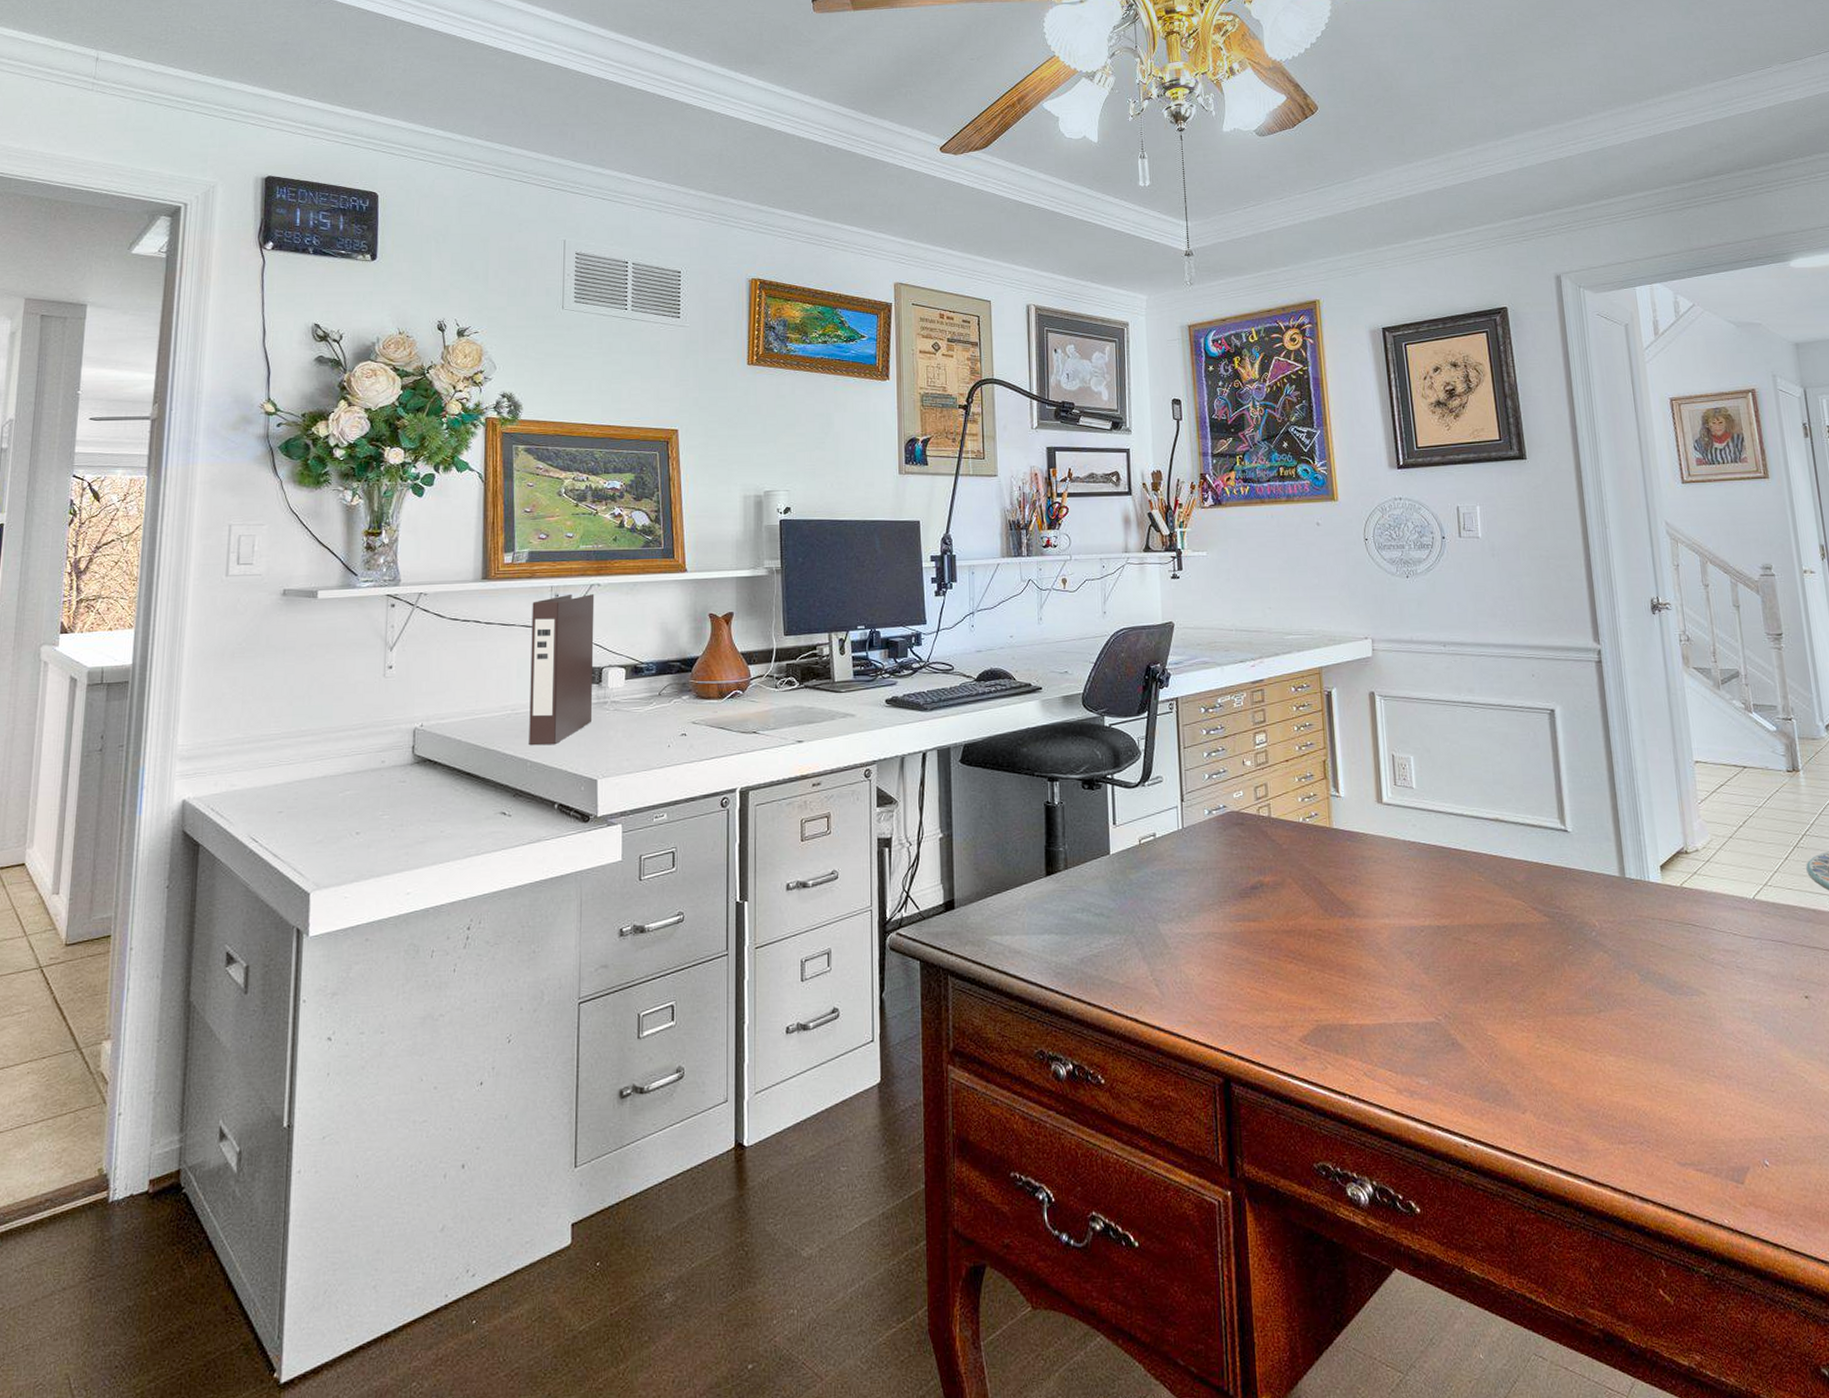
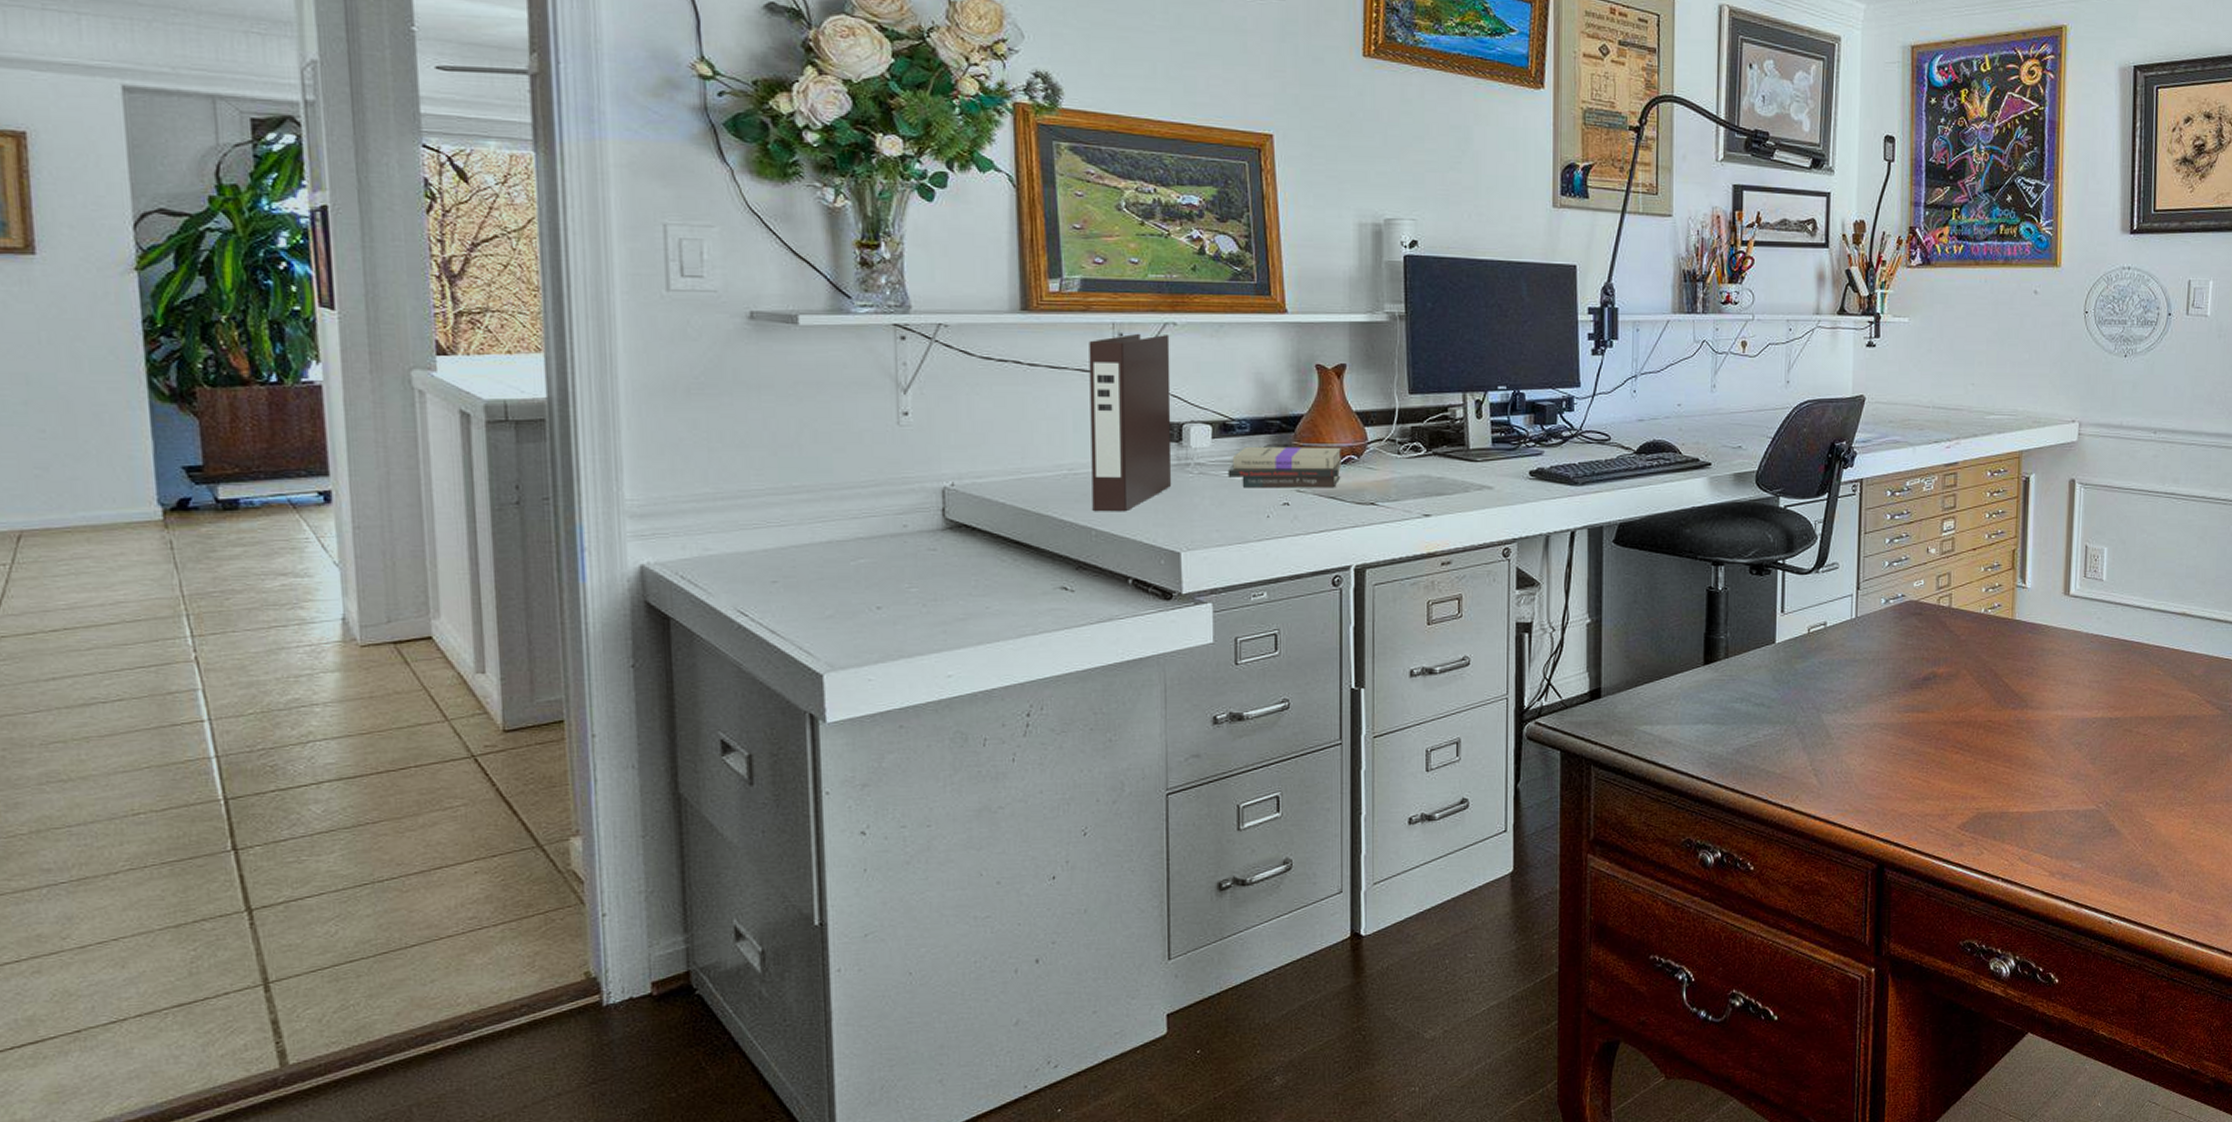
books: none [637,683,729,722] -> present [1227,446,1341,488]

